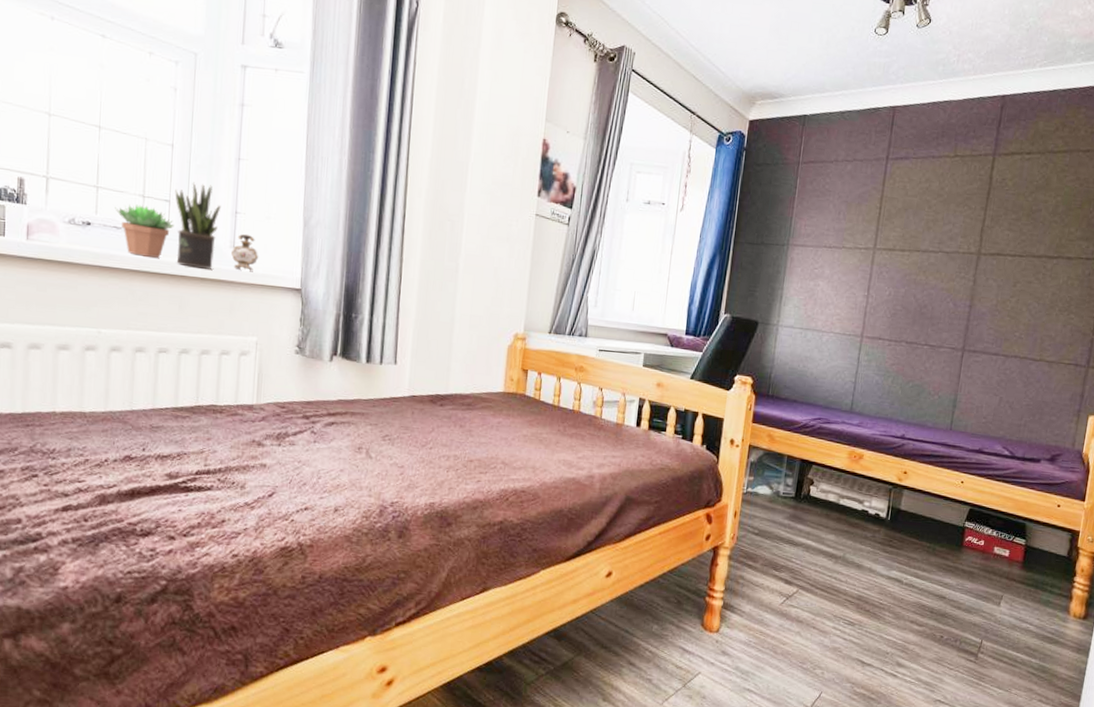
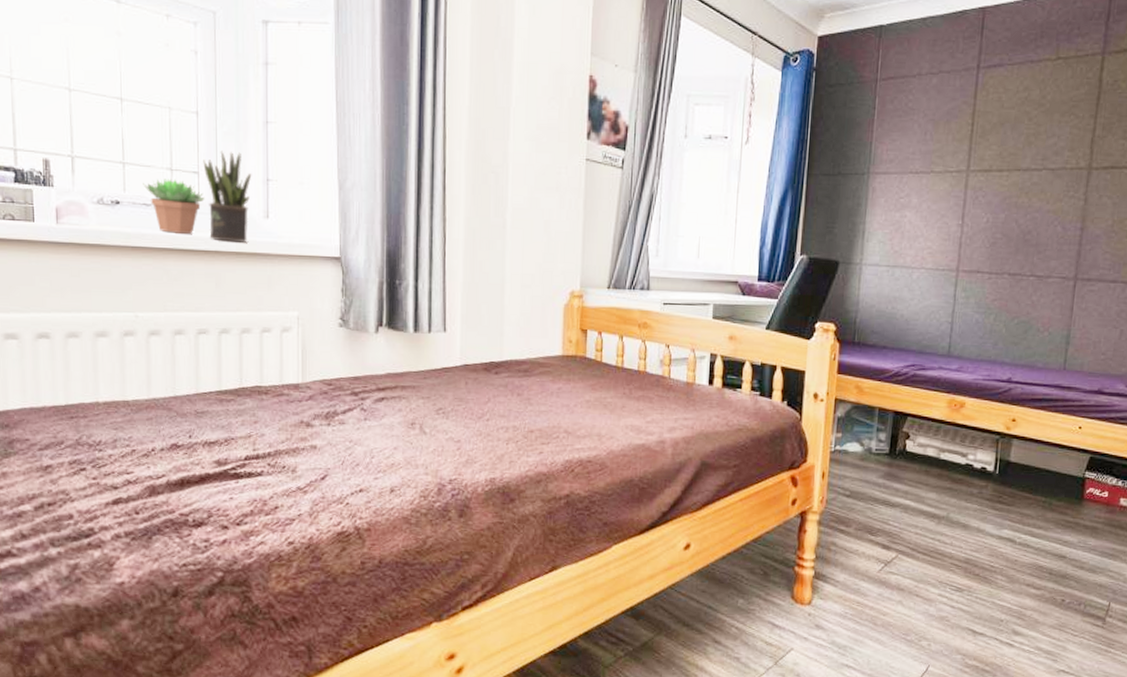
perfume bottle: present [231,233,259,272] -> none [266,202,295,243]

